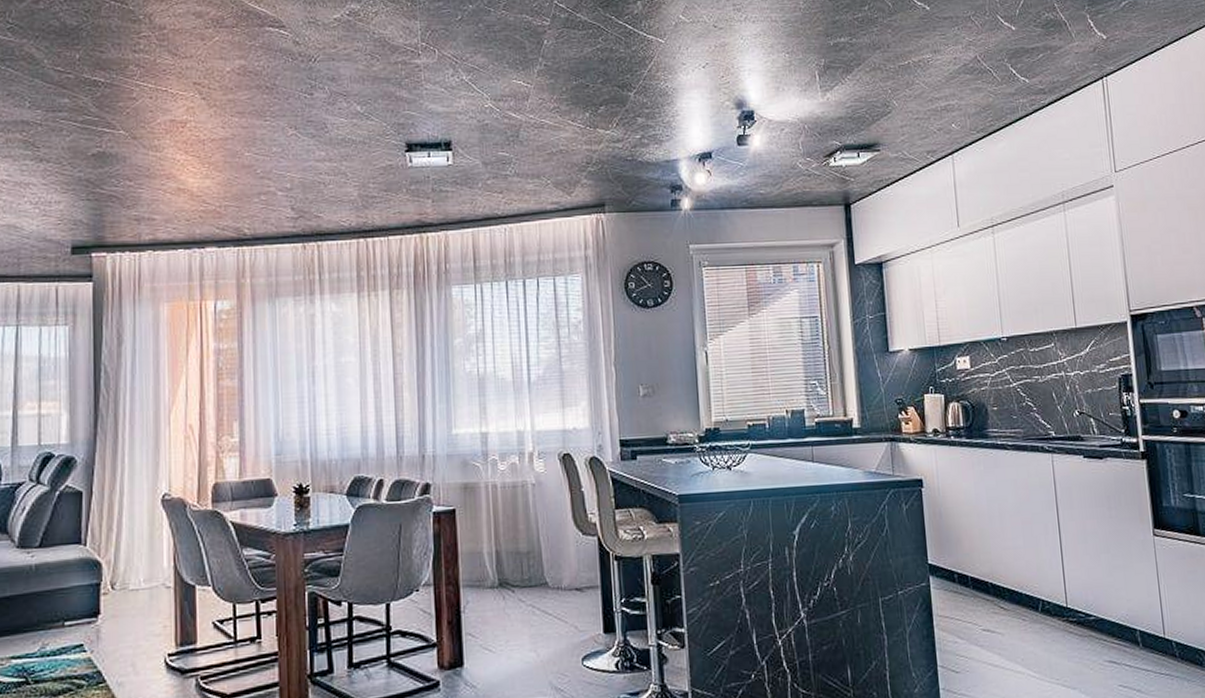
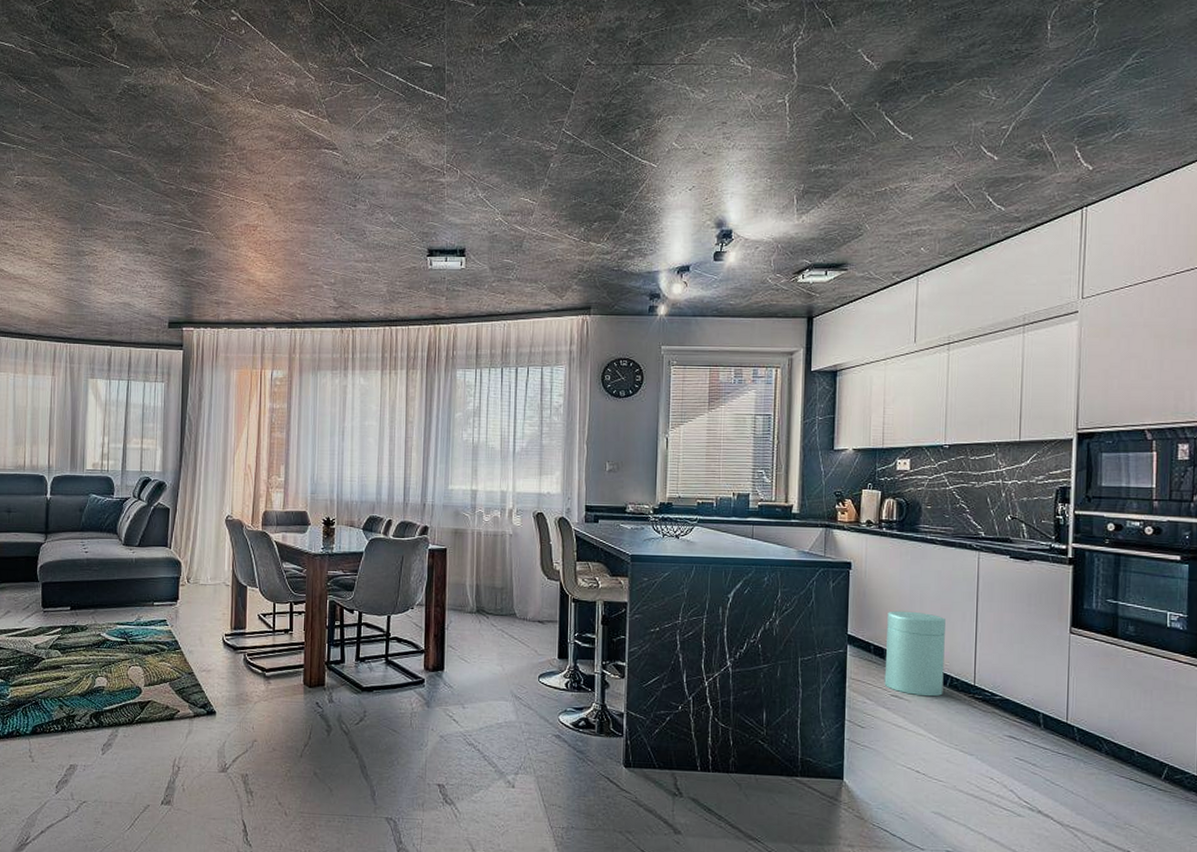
trash can: none [967,529,1036,627] -> present [884,611,945,697]

